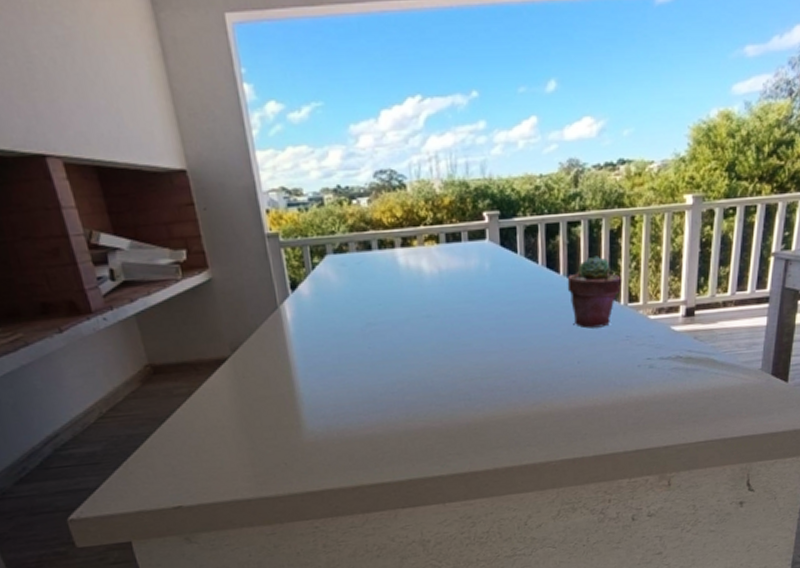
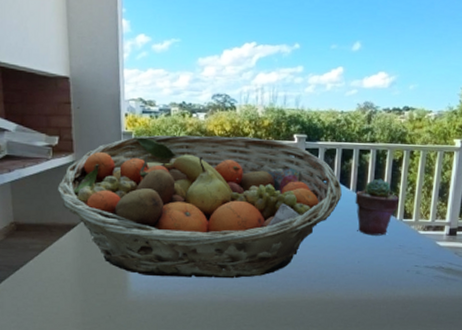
fruit basket: none [195,222,550,410] -> present [57,135,342,279]

